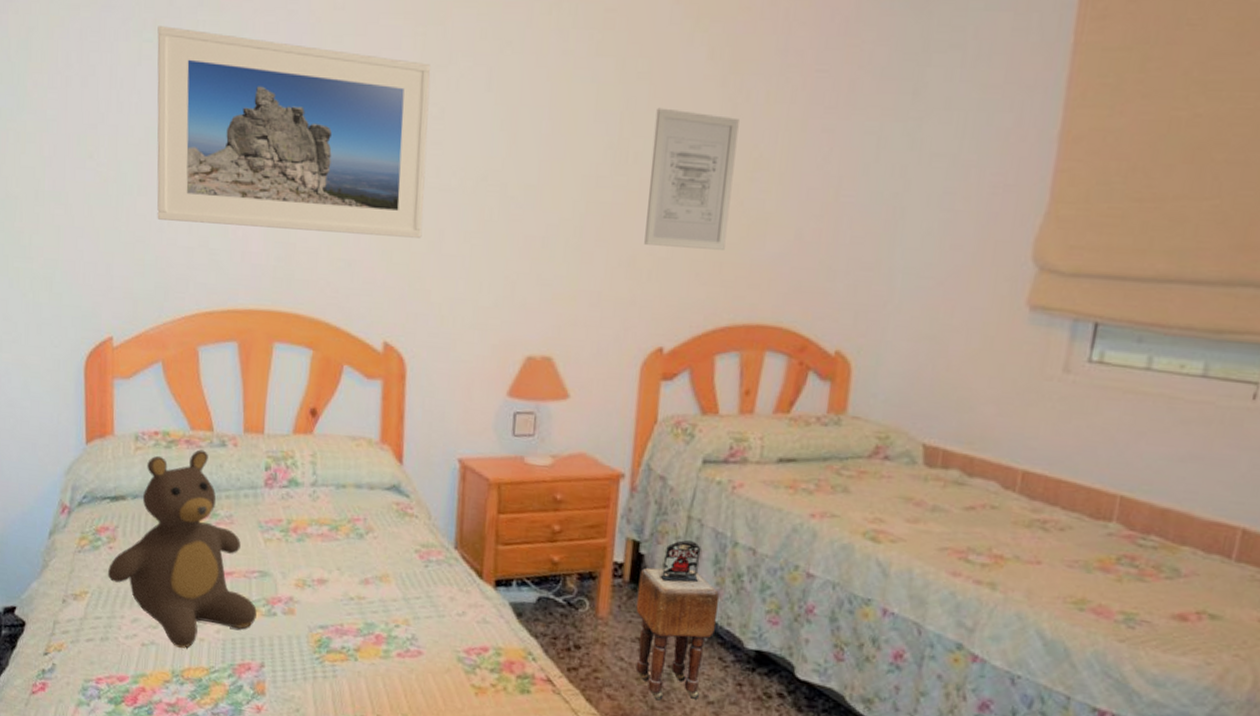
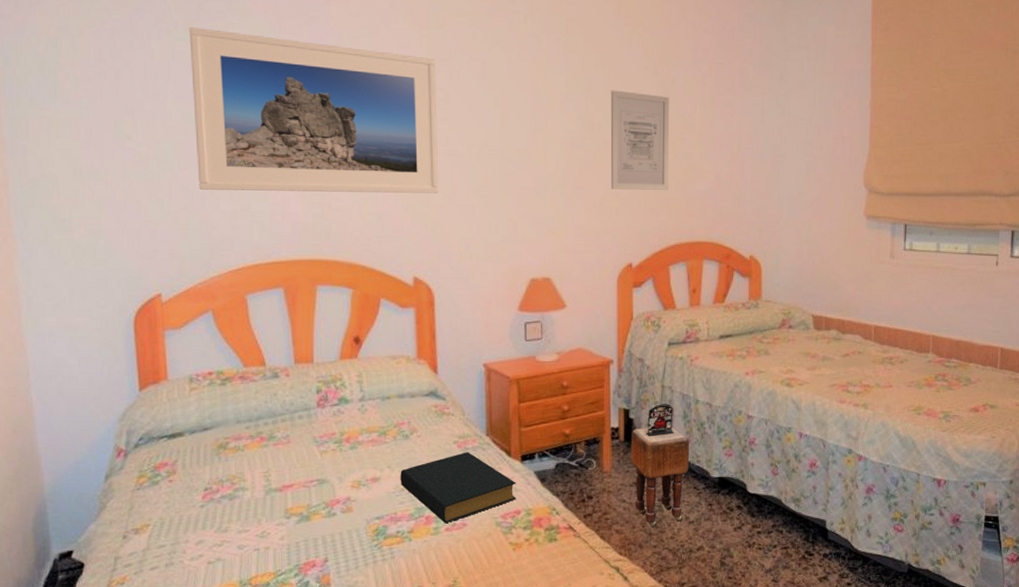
teddy bear: present [108,449,257,649] -> none [169,383,318,559]
hardback book: none [349,565,487,648] -> present [400,452,517,524]

